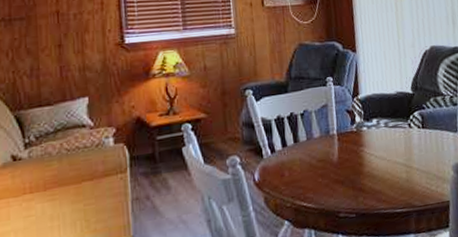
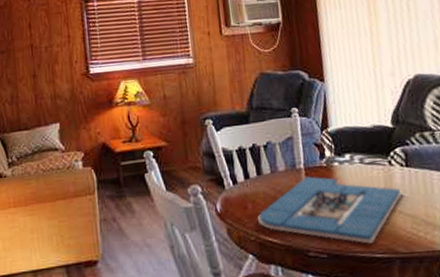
board game: none [294,141,420,201] -> present [258,176,403,244]

